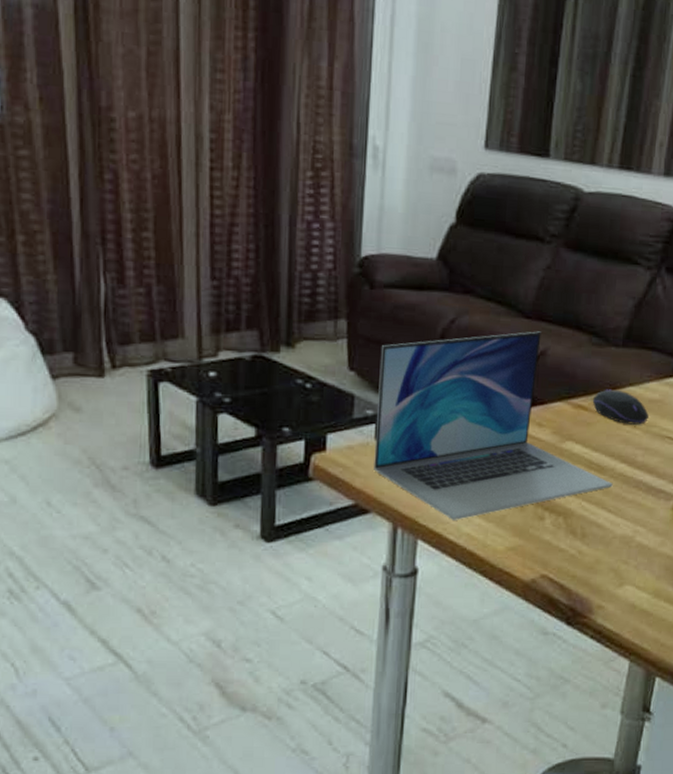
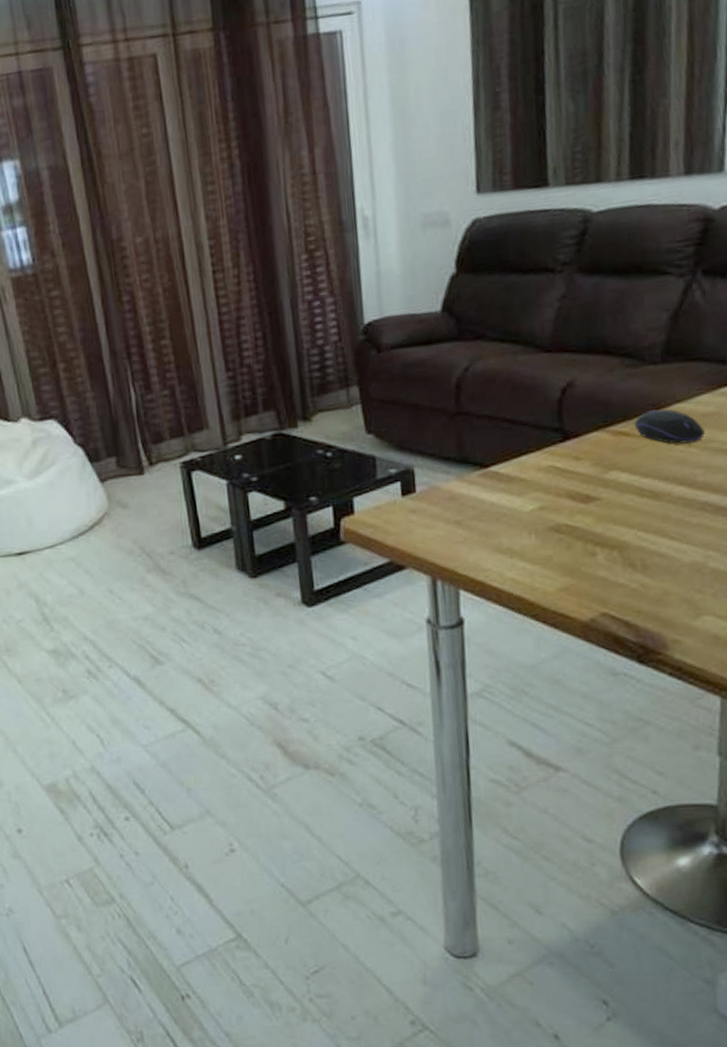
laptop: present [374,331,613,520] -> none [396,363,672,567]

